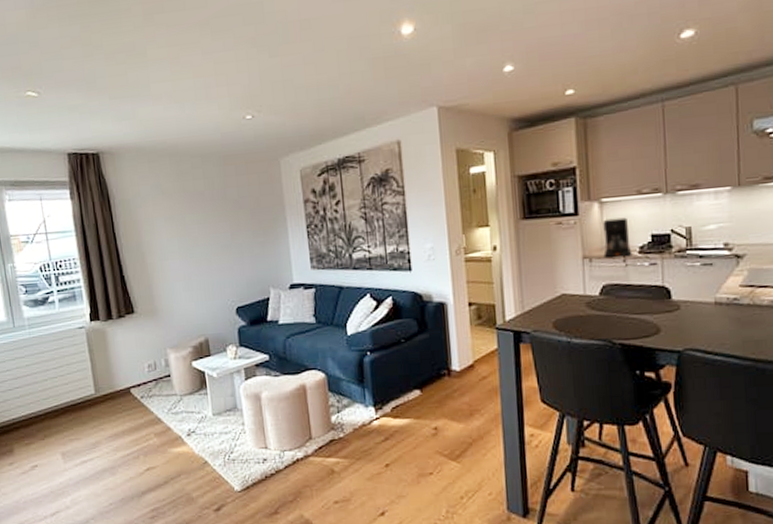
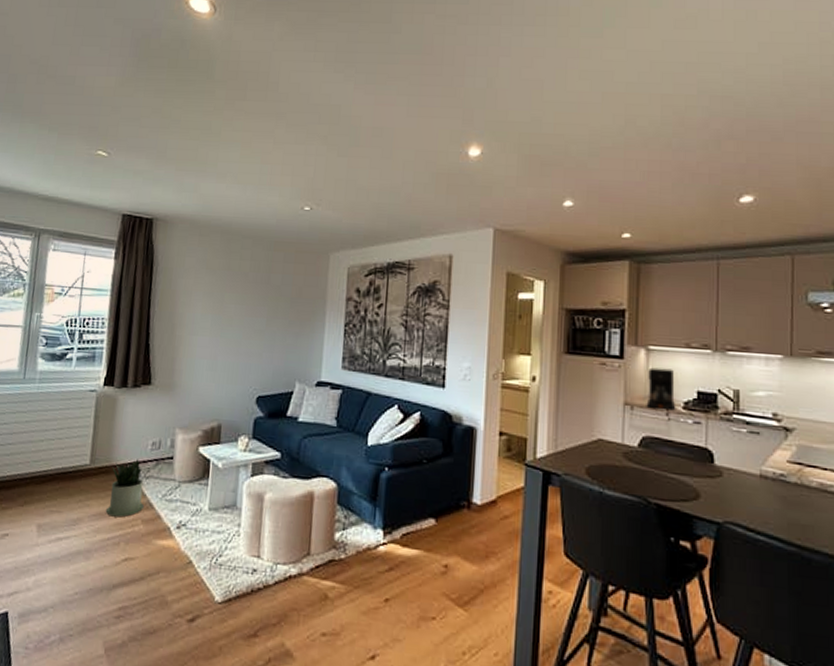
planter: none [115,382,154,435] -> present [105,459,145,518]

